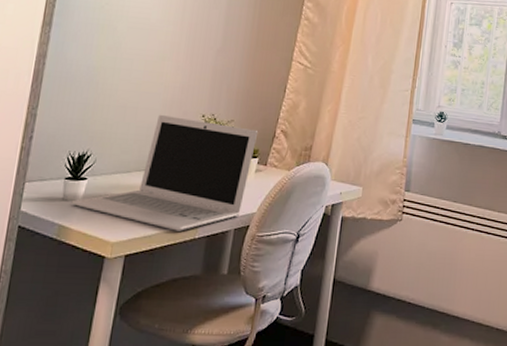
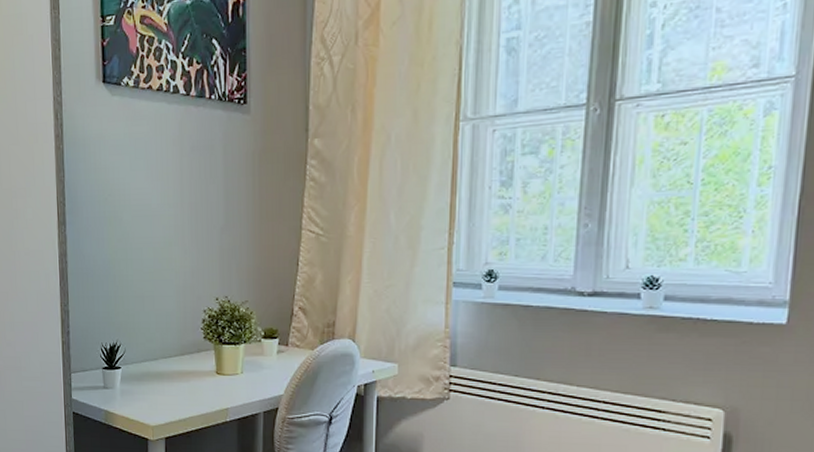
laptop: present [71,114,259,231] -> none [111,301,275,415]

